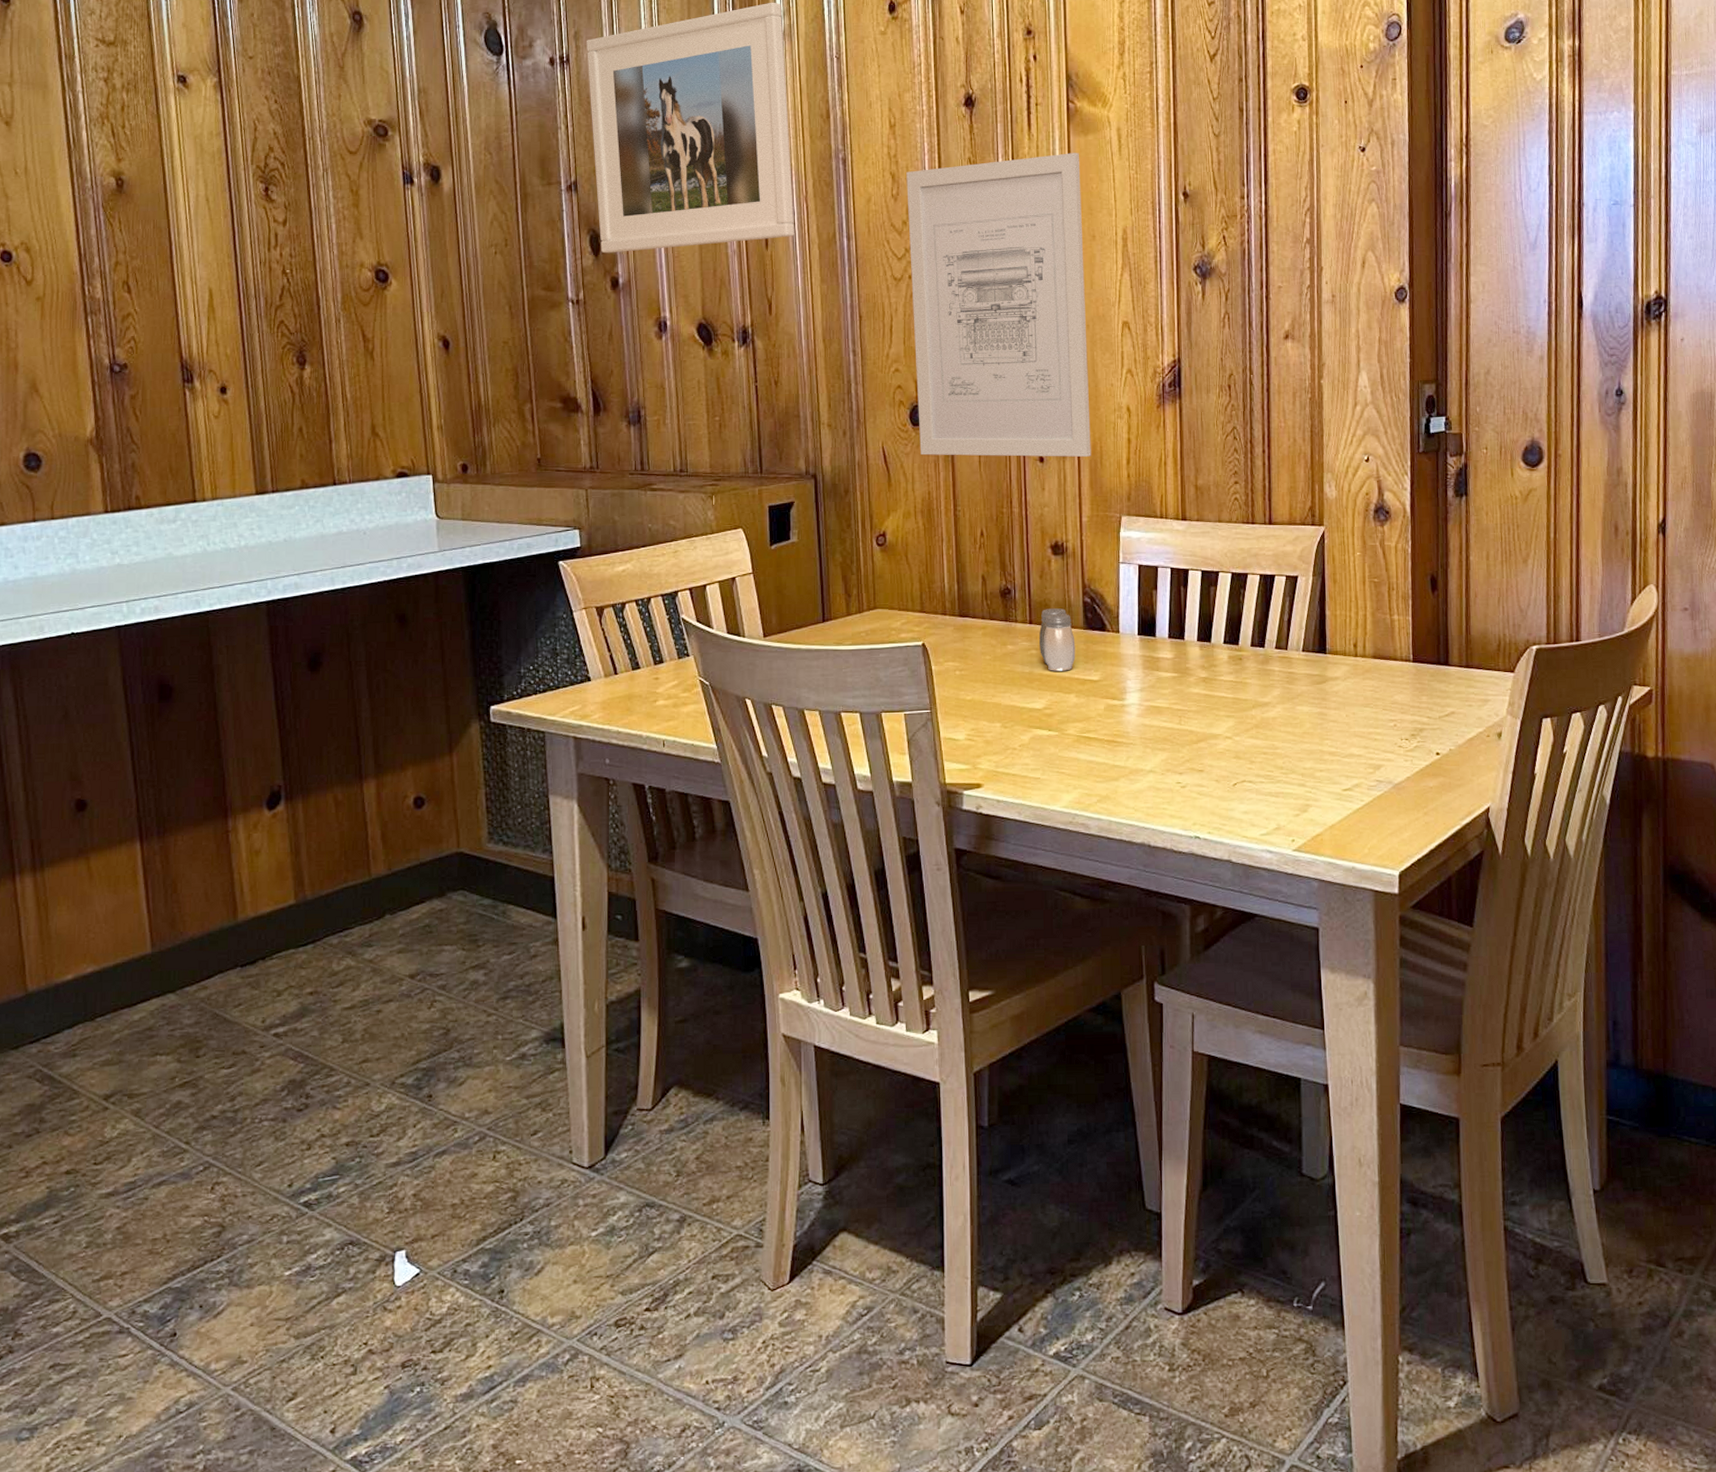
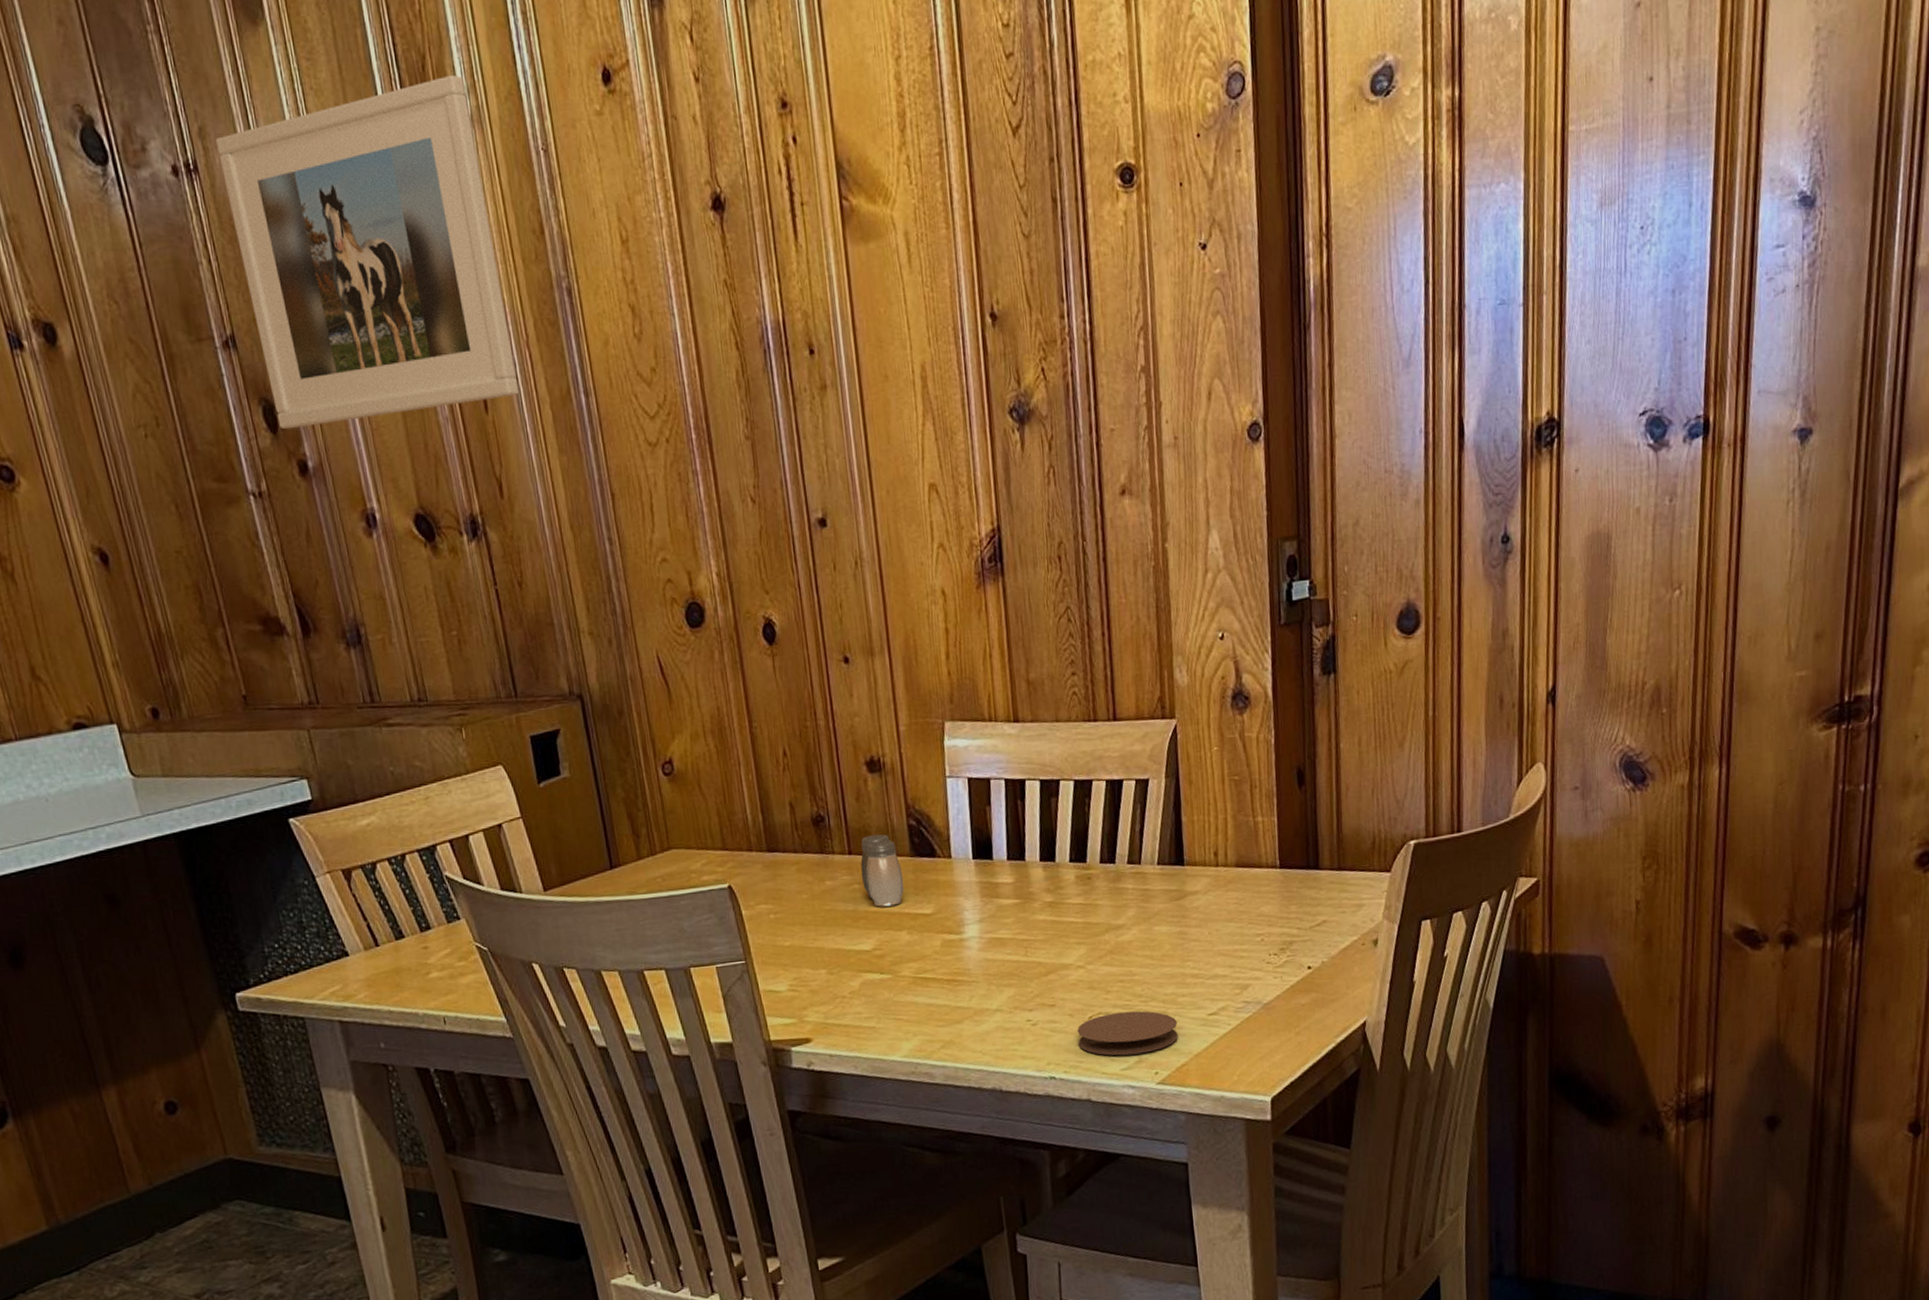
wall art: present [906,153,1091,457] -> none [648,267,904,663]
coaster: none [1222,781,1315,822] -> present [1077,1011,1178,1056]

